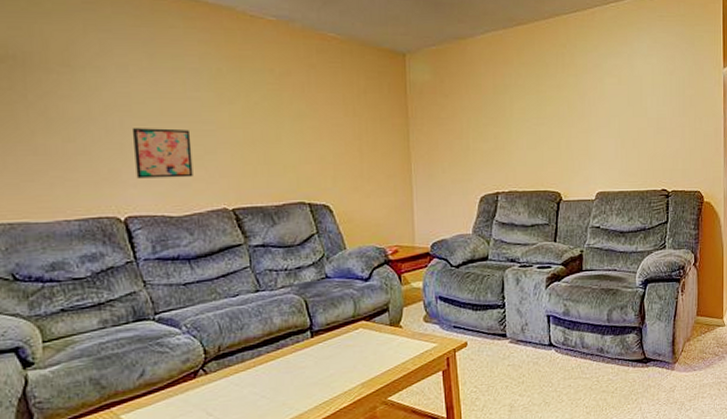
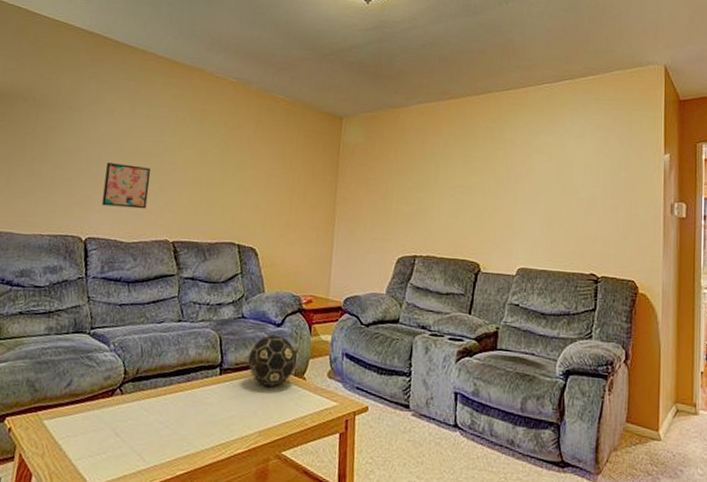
decorative ball: none [339,289,391,340] -> present [248,334,297,387]

